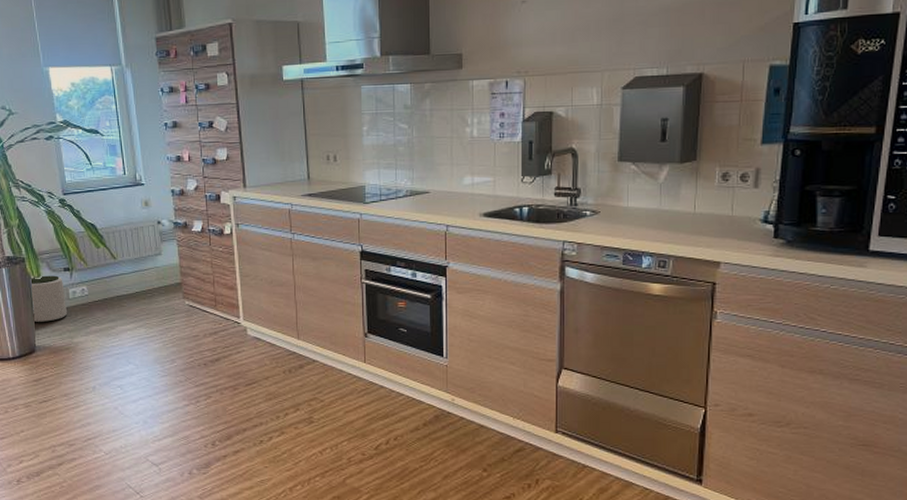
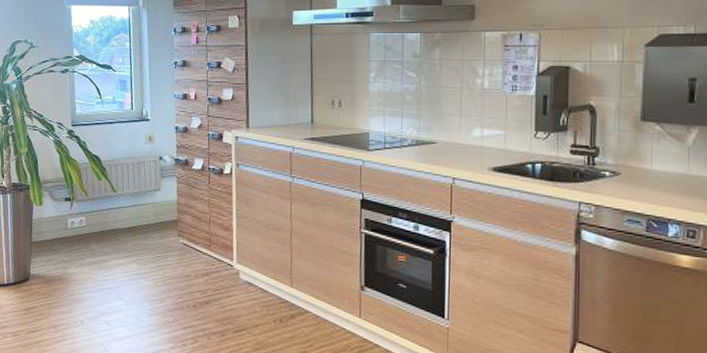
plant pot: present [29,275,67,323] -> none [30,204,64,252]

